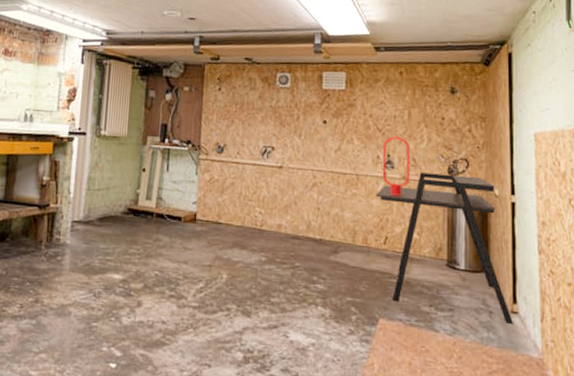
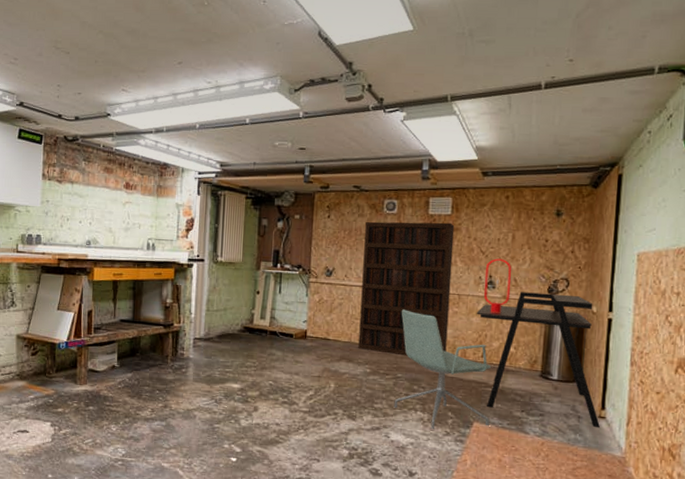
bookcase: none [252,95,349,243] -> present [358,221,455,356]
office chair: none [292,190,396,327] -> present [393,309,491,429]

